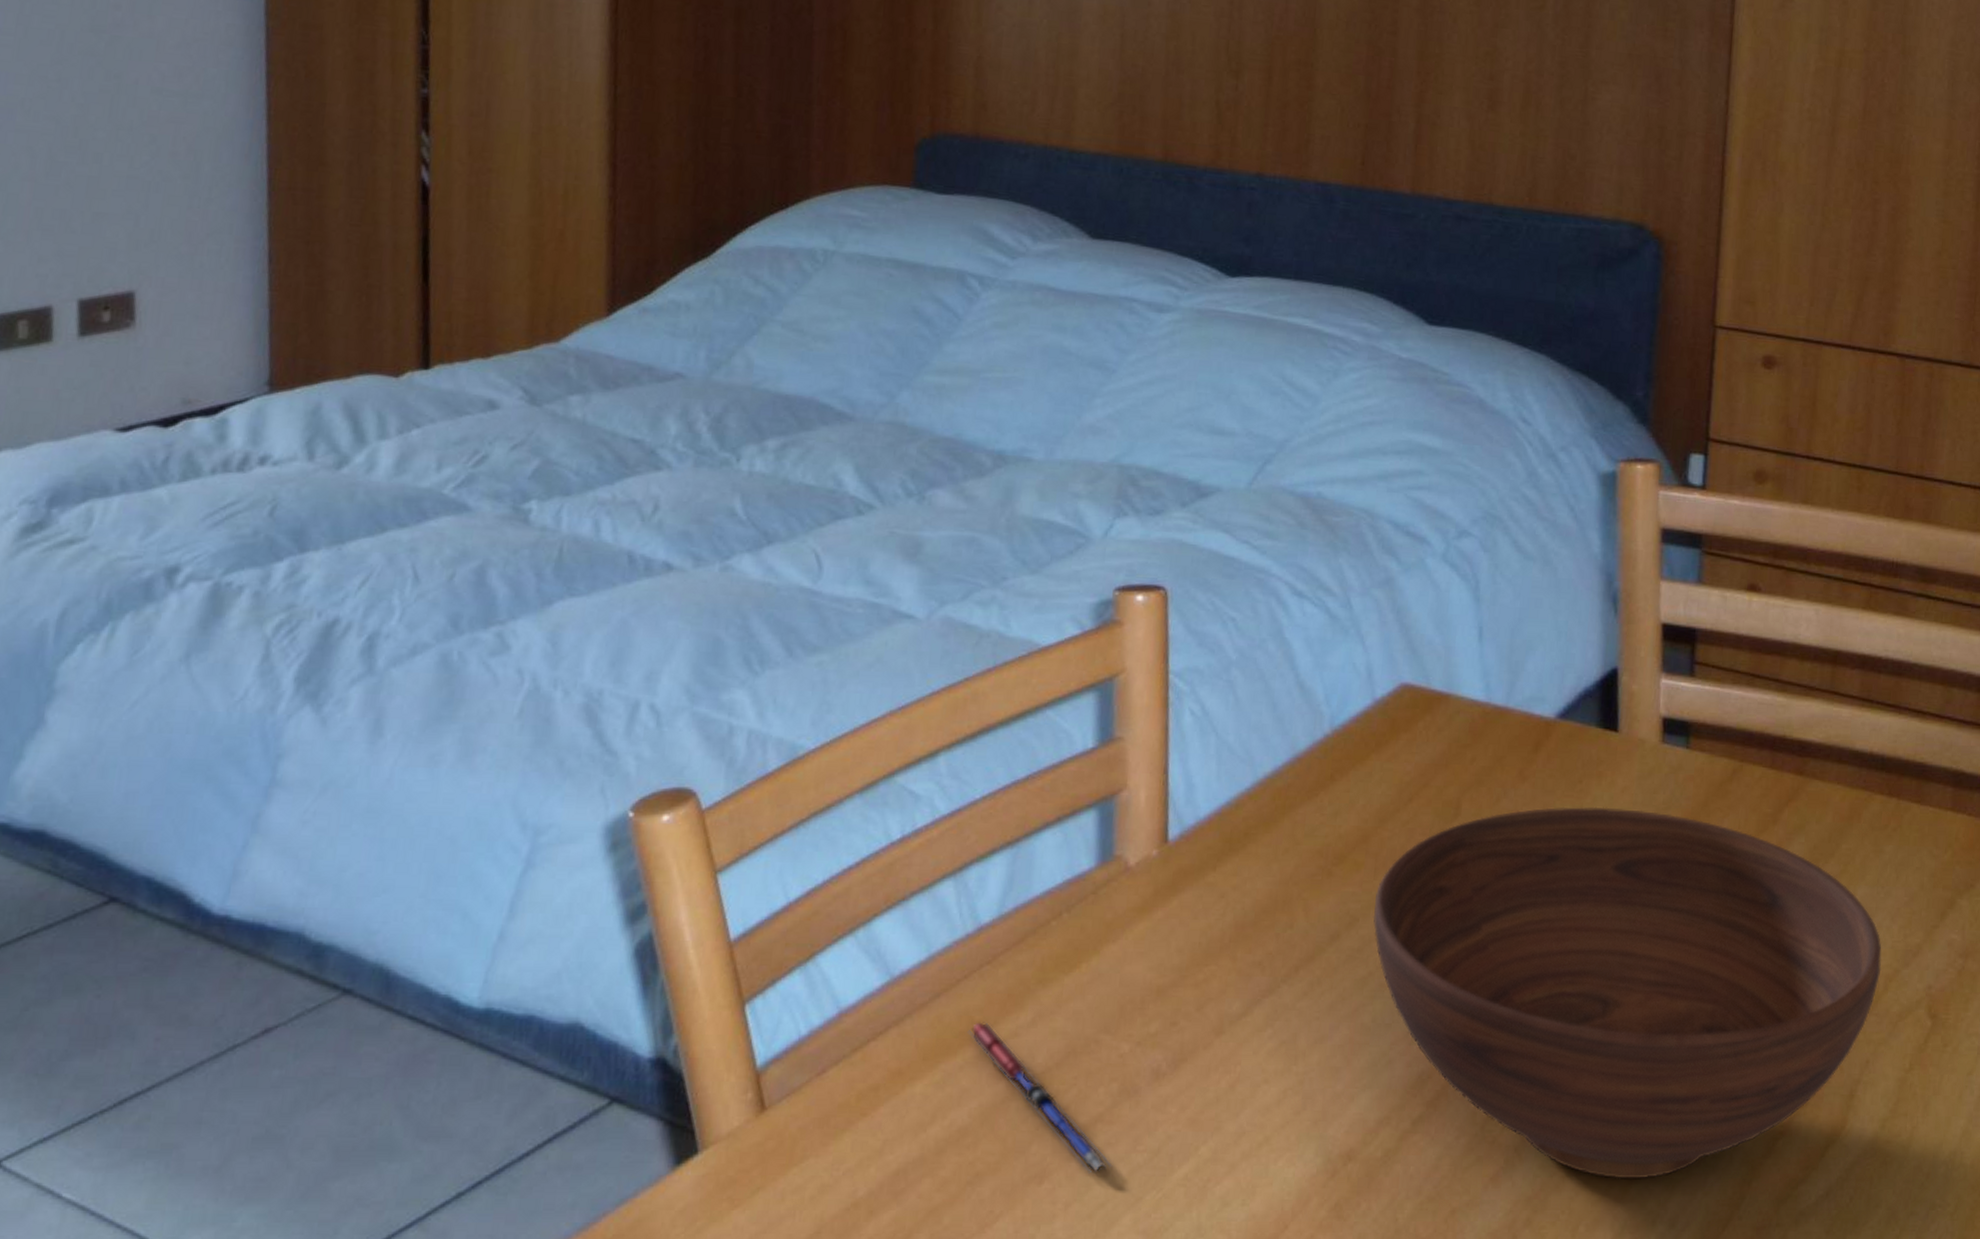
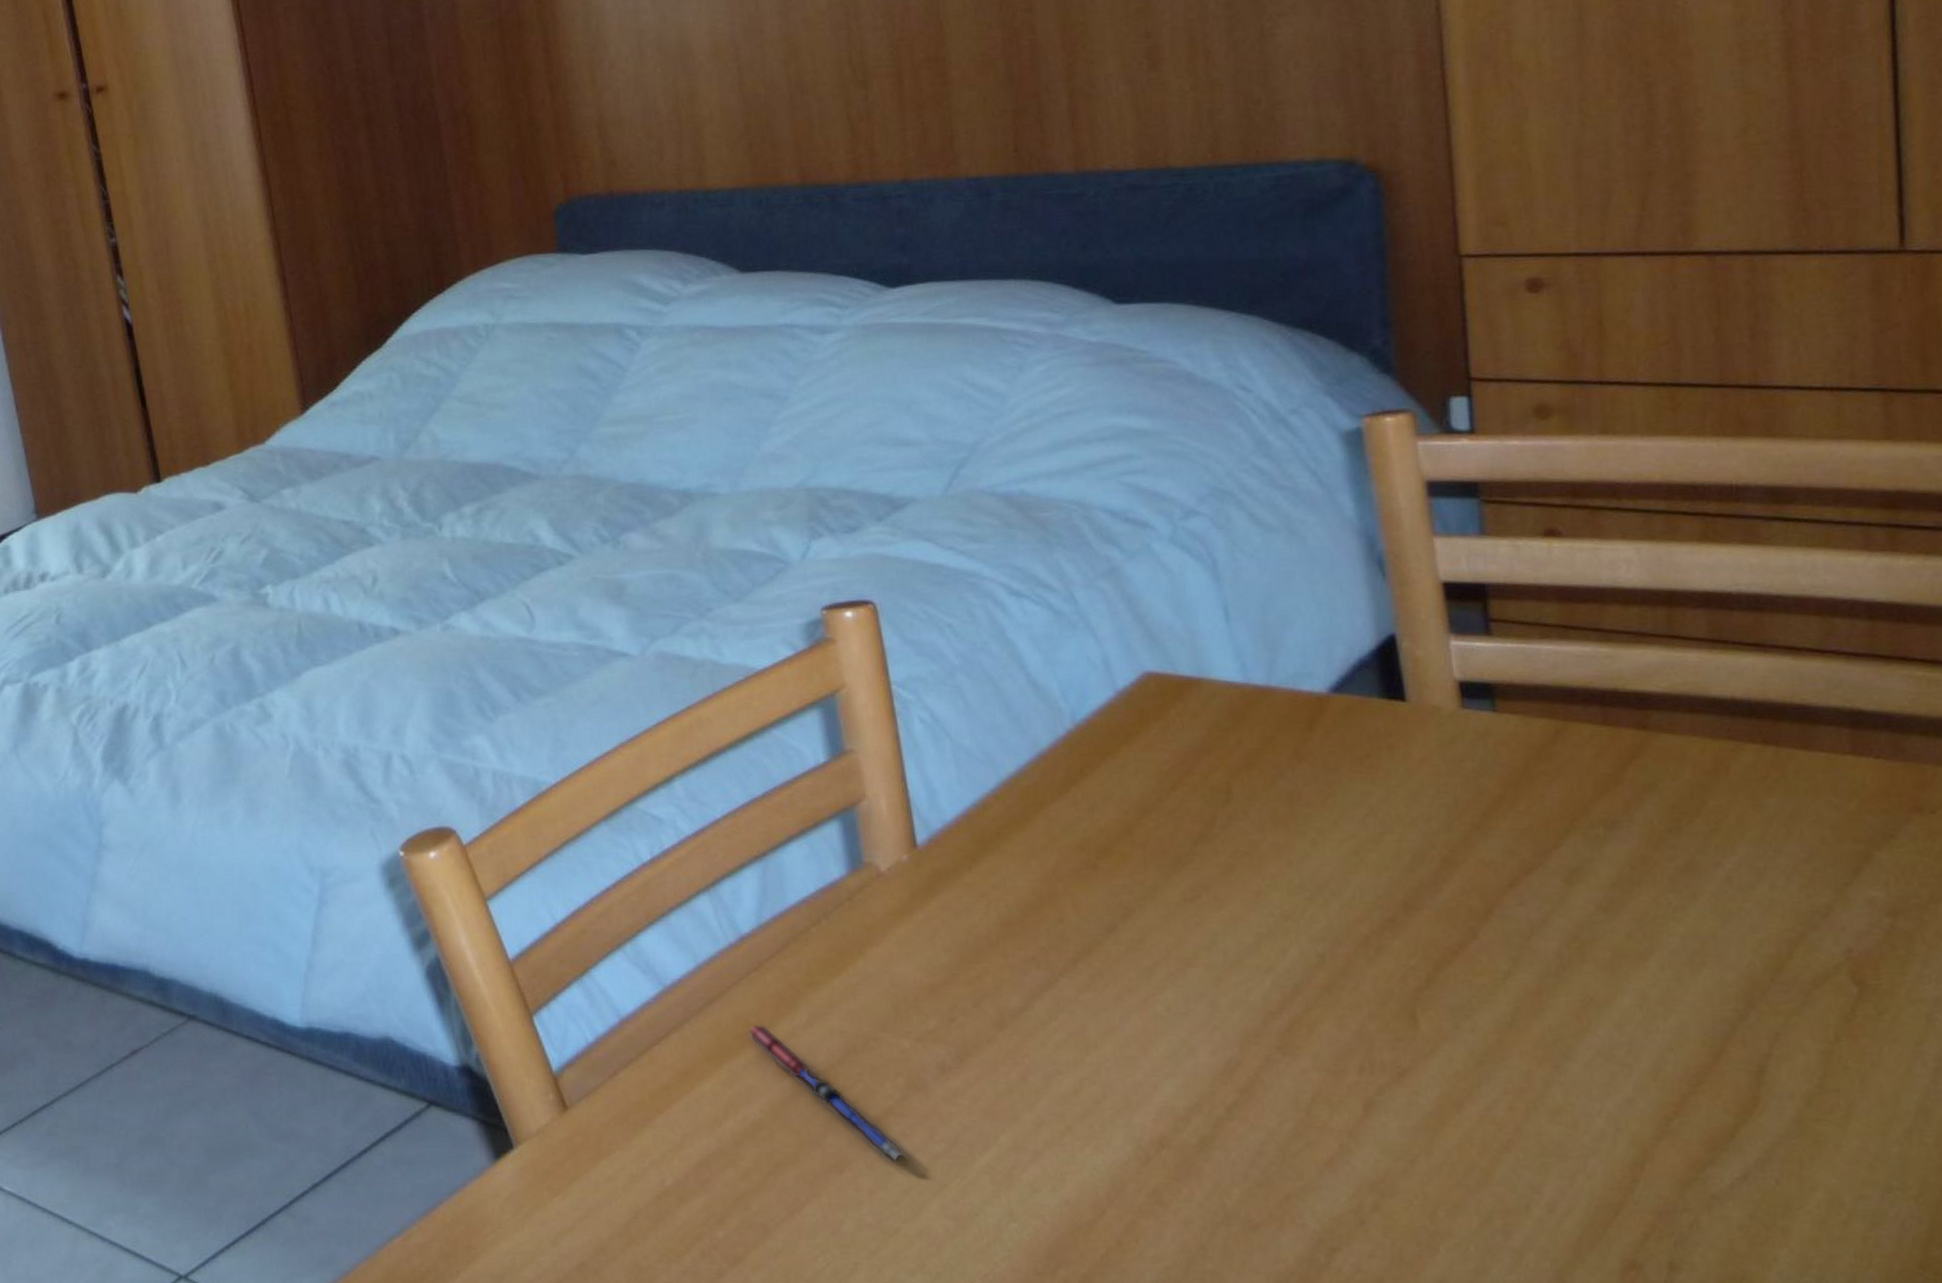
bowl: present [1373,806,1882,1179] -> none [1149,780,1782,1163]

